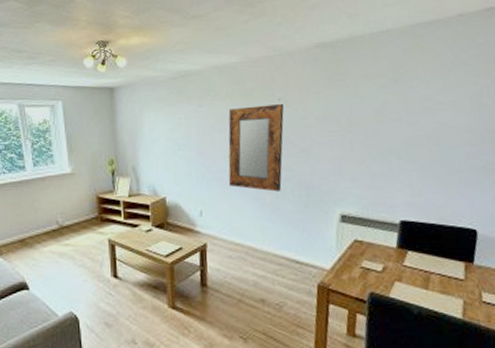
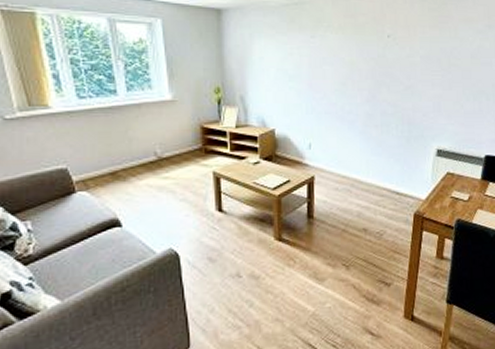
home mirror: present [228,104,284,192] -> none [338,41,393,126]

